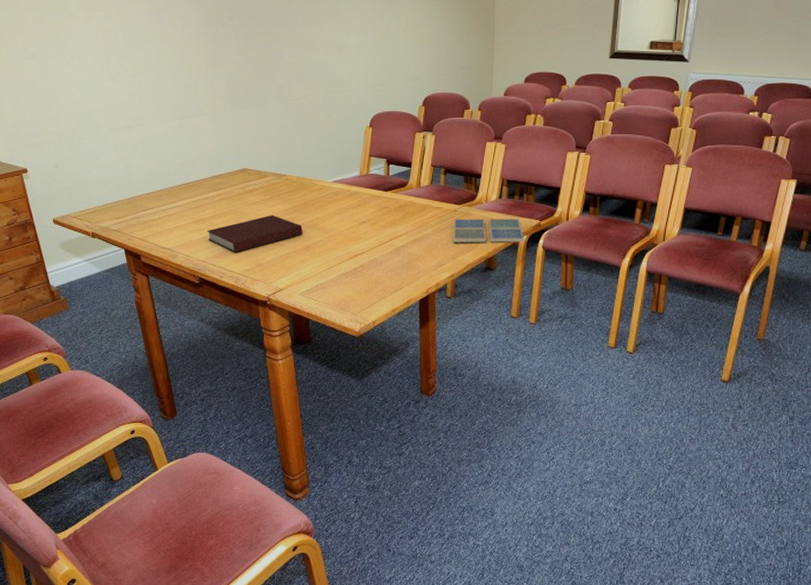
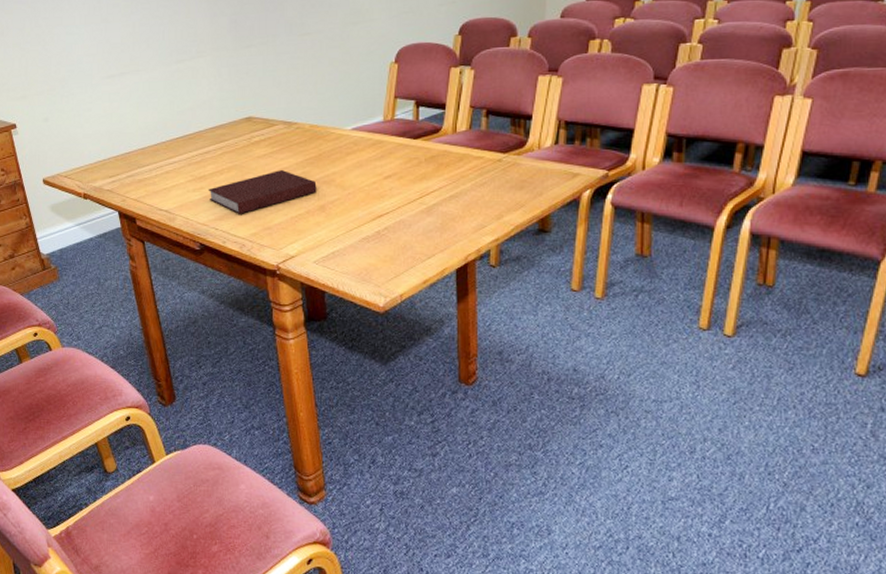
drink coaster: present [452,218,525,243] -> none [496,168,589,199]

